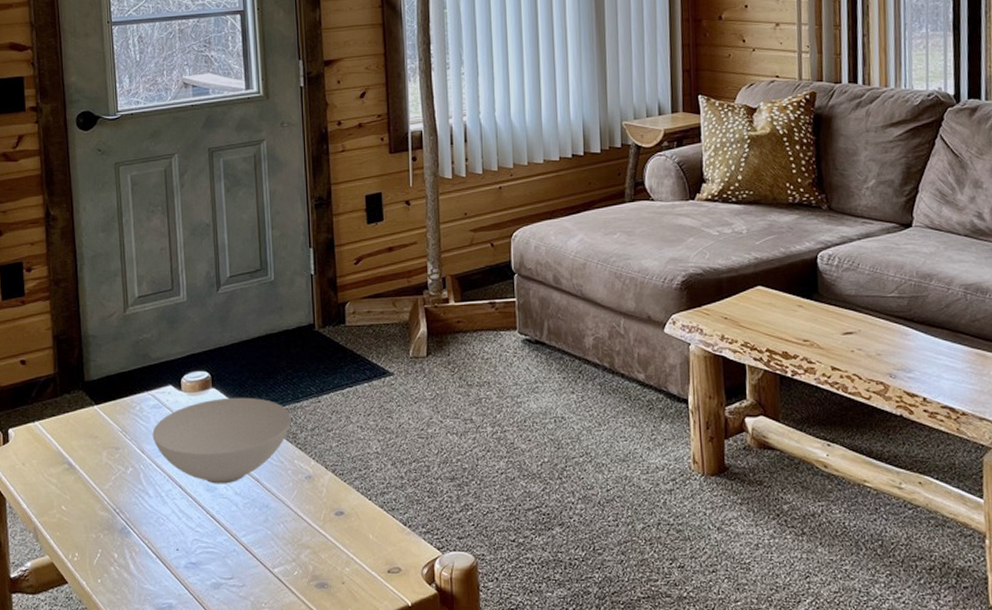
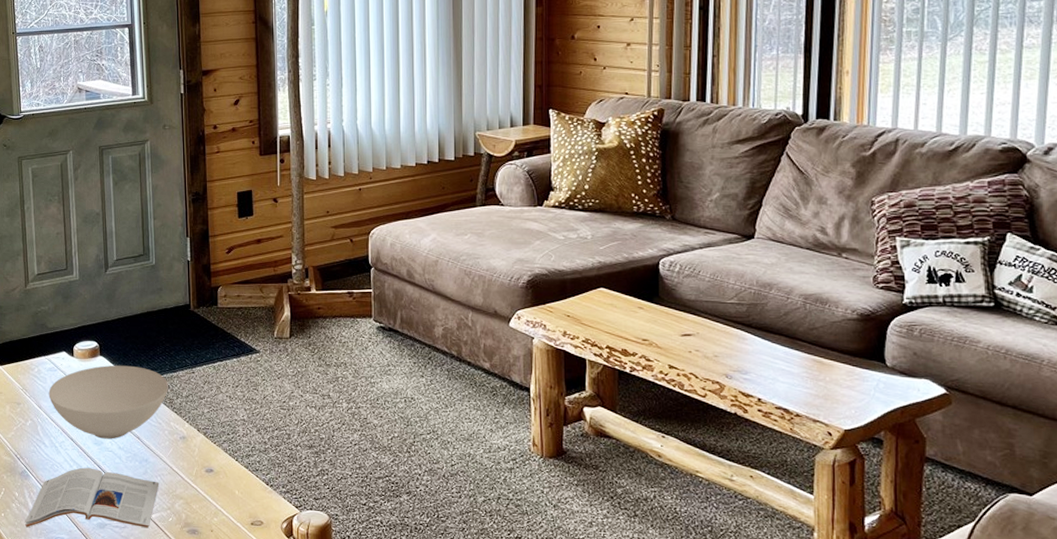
magazine: none [126,519,283,594] -> present [25,467,160,529]

